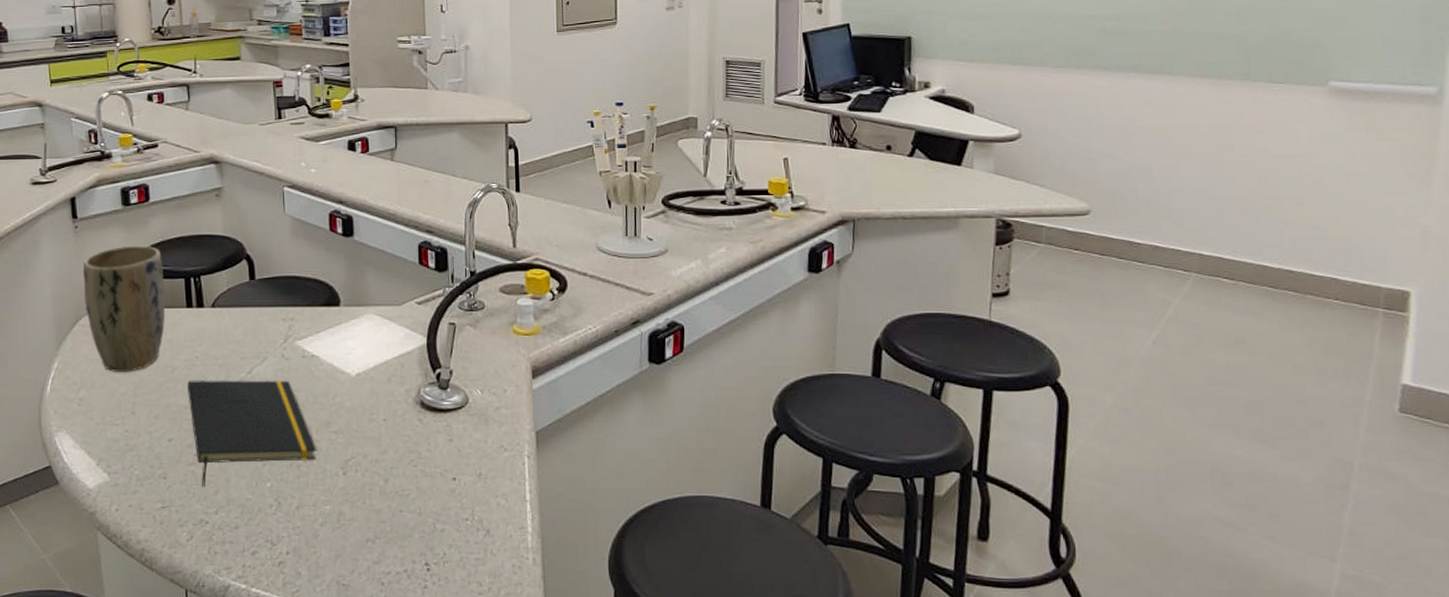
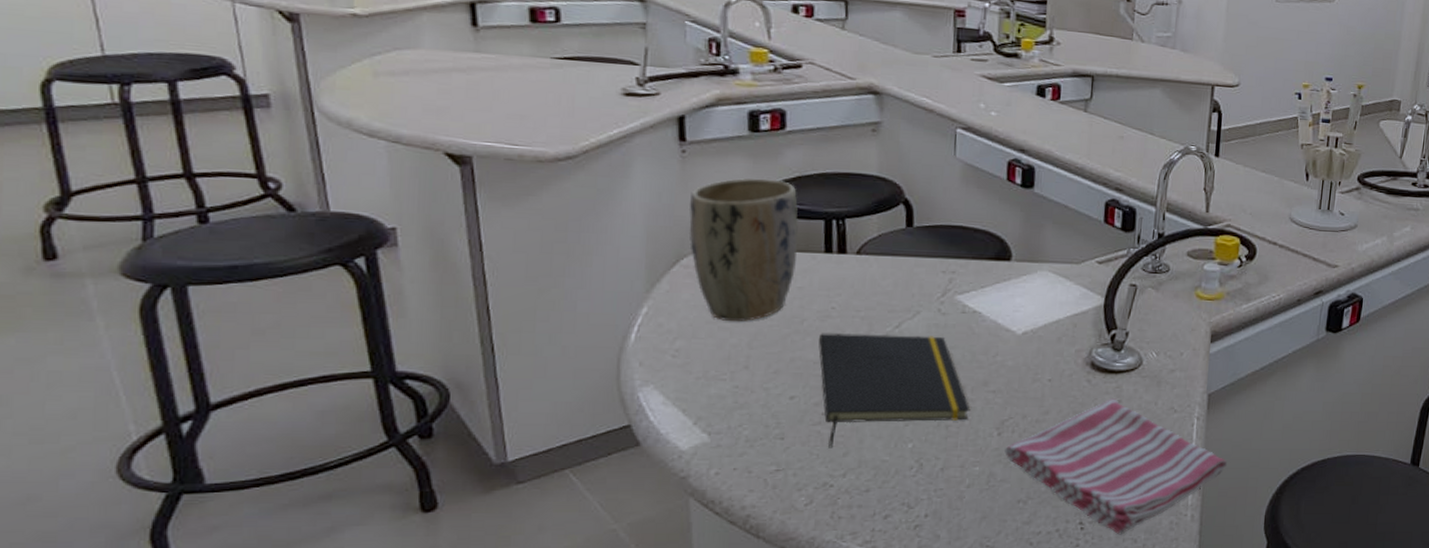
dish towel: none [351,437,564,578] -> present [1005,398,1228,535]

